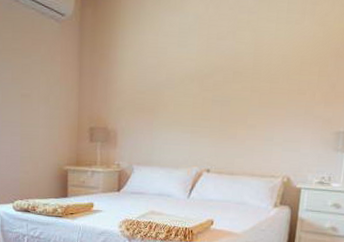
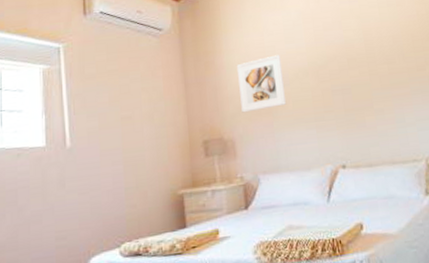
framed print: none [127,57,171,108] -> present [236,55,287,113]

